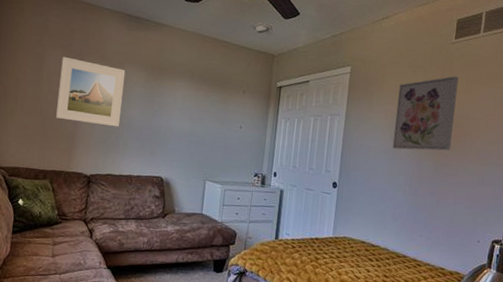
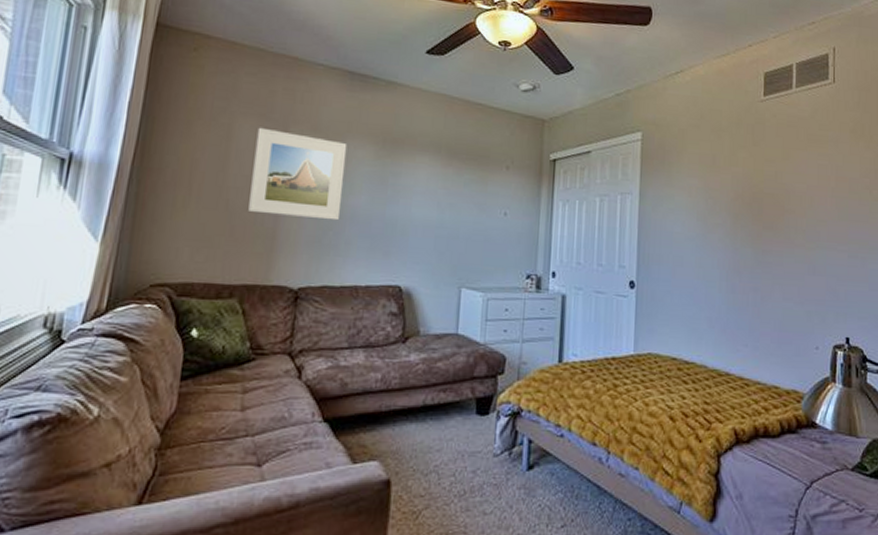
wall art: present [392,76,459,151] -> none [700,140,773,235]

